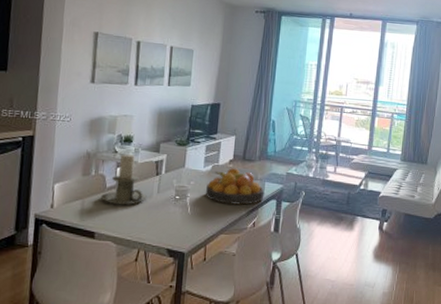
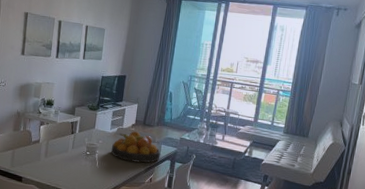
candle holder: present [100,154,148,205] -> none [27,115,64,157]

